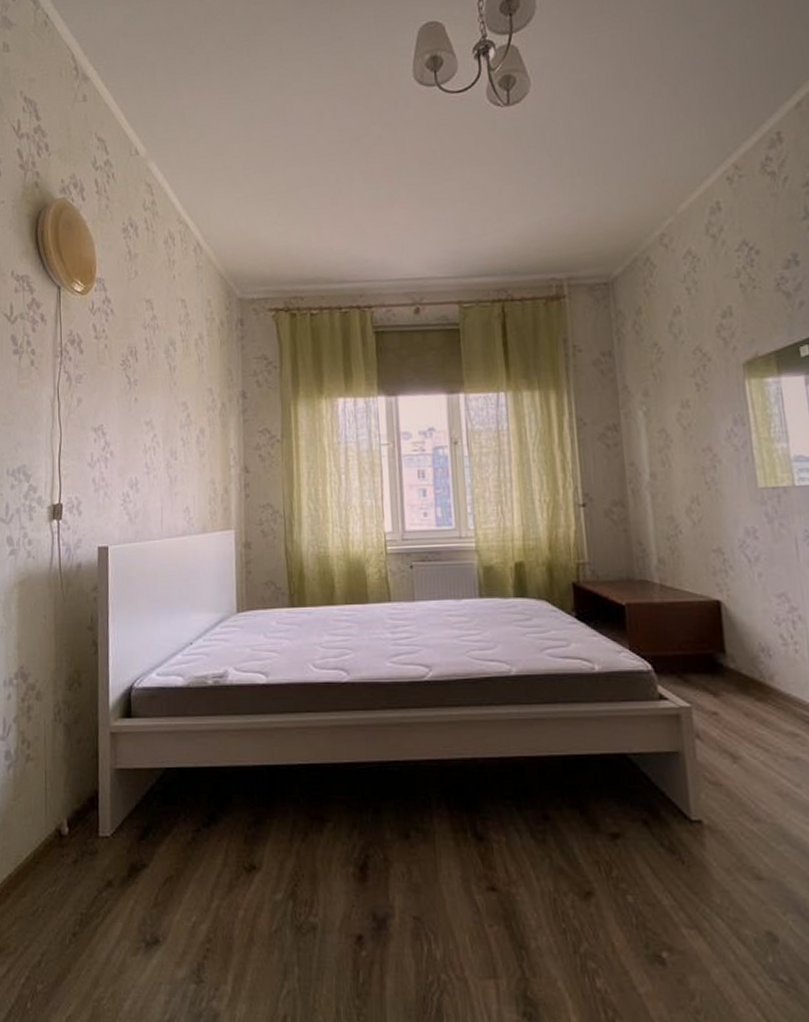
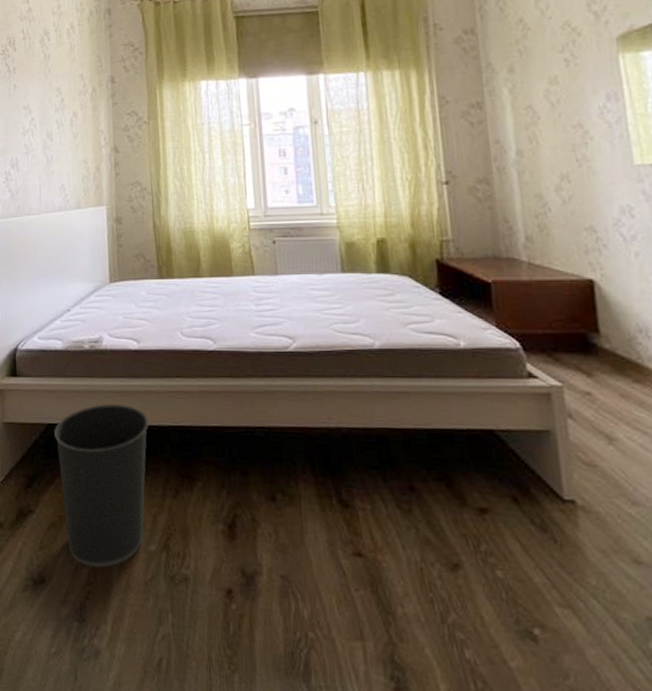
wastebasket: none [173,742,277,924] -> present [54,404,149,569]

